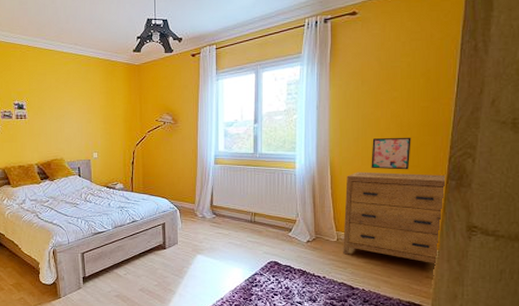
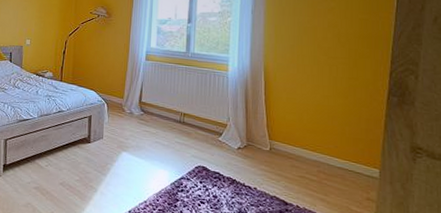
dresser: present [343,172,445,264] -> none [276,79,386,186]
wall art: present [371,137,411,170] -> none [307,47,350,82]

